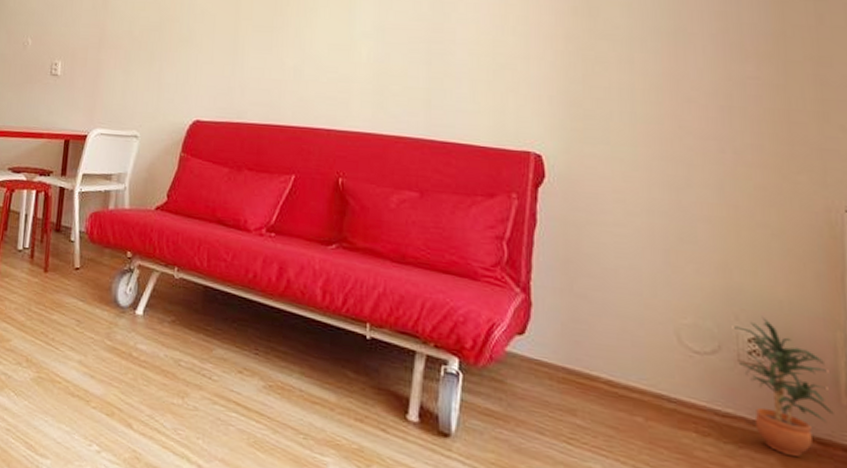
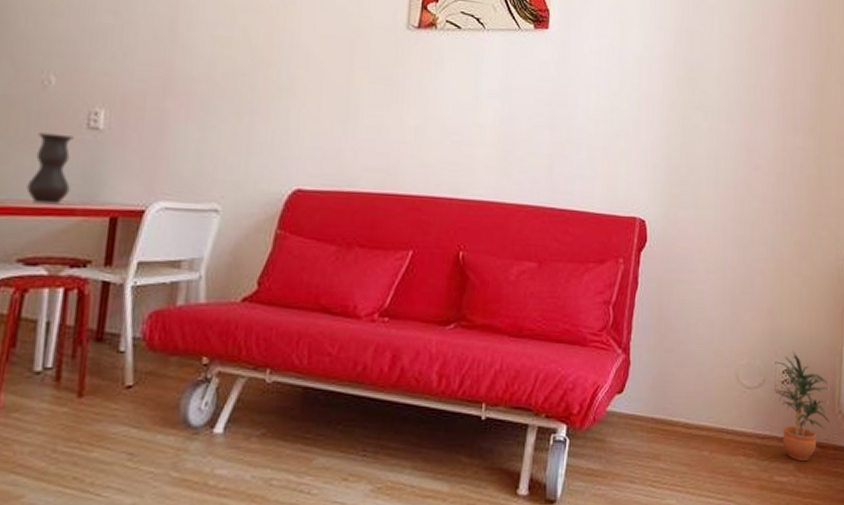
vase: none [14,78,42,130] -> present [26,132,74,205]

